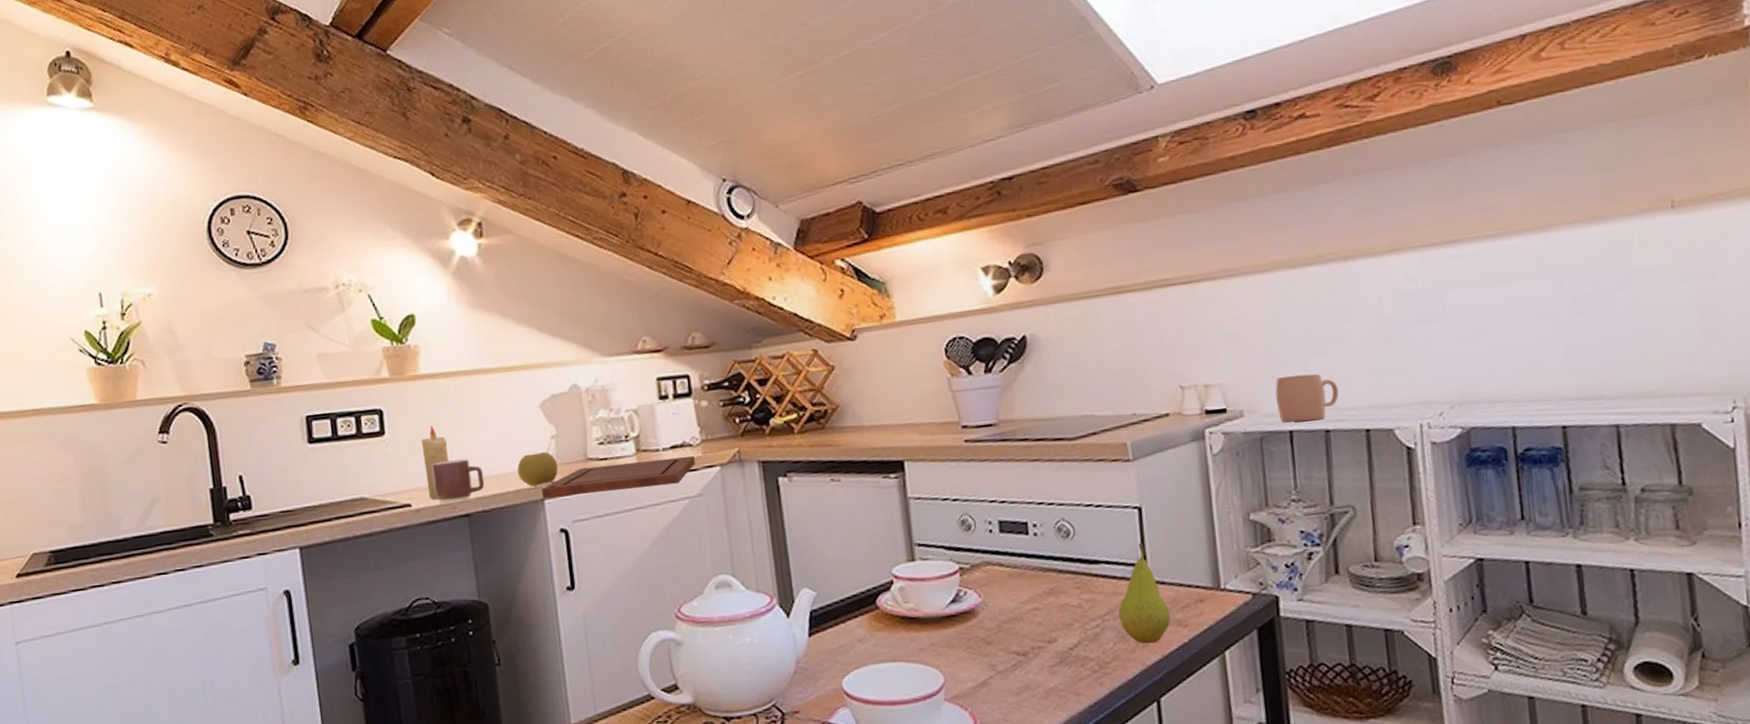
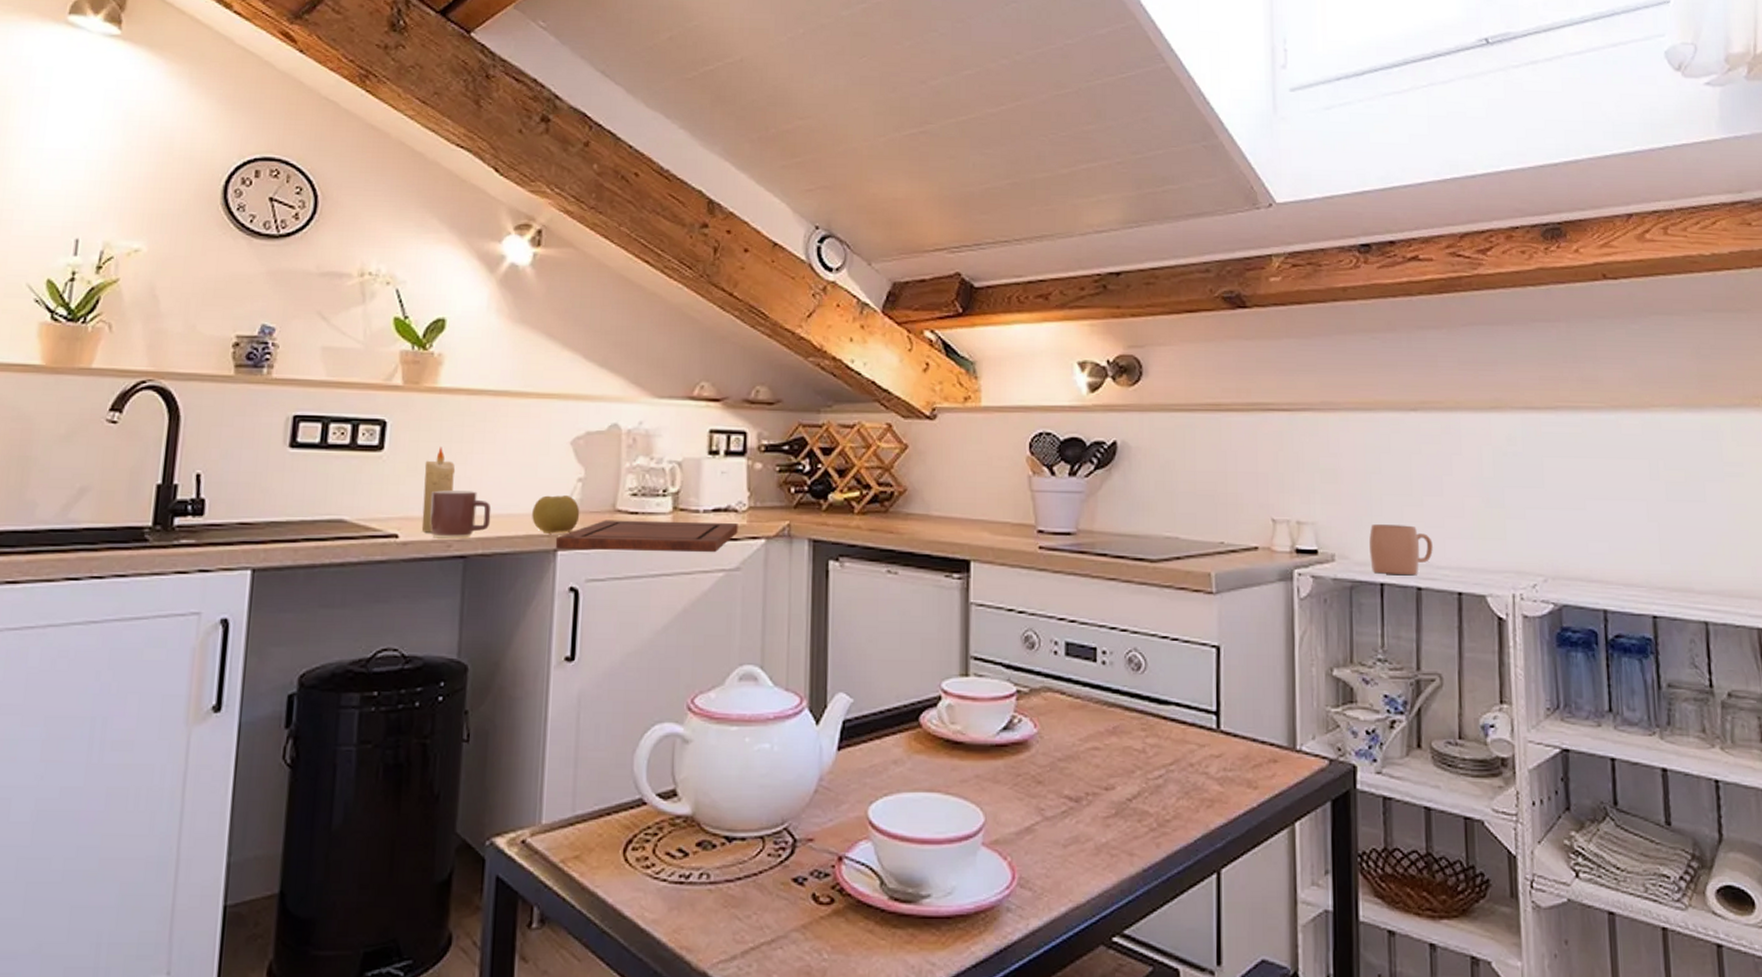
fruit: present [1118,543,1171,644] -> none [1184,687,1241,804]

